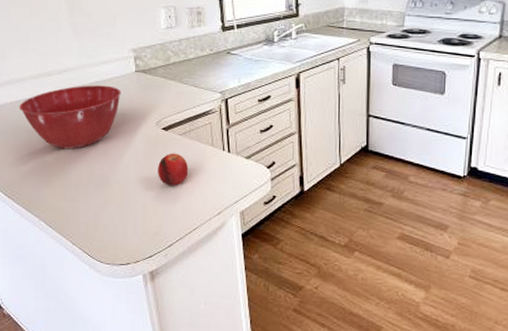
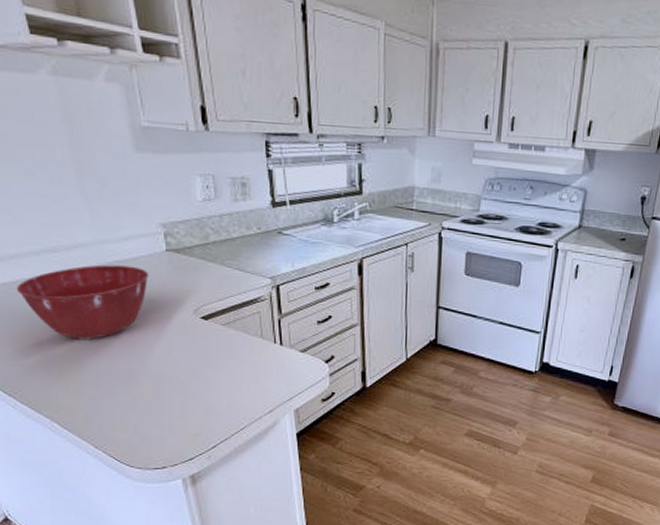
fruit: present [158,153,189,186] -> none [197,345,234,382]

